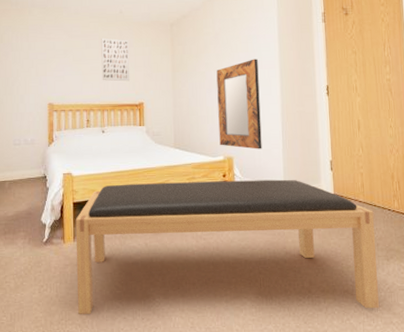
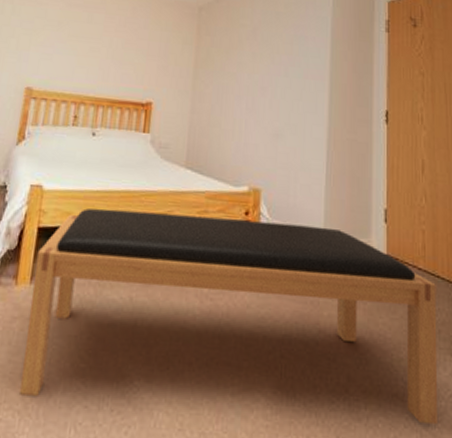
wall art: present [101,38,130,82] -> none [102,12,143,72]
home mirror: present [216,59,262,150] -> none [245,65,304,183]

